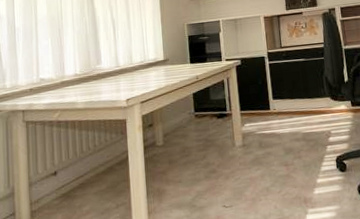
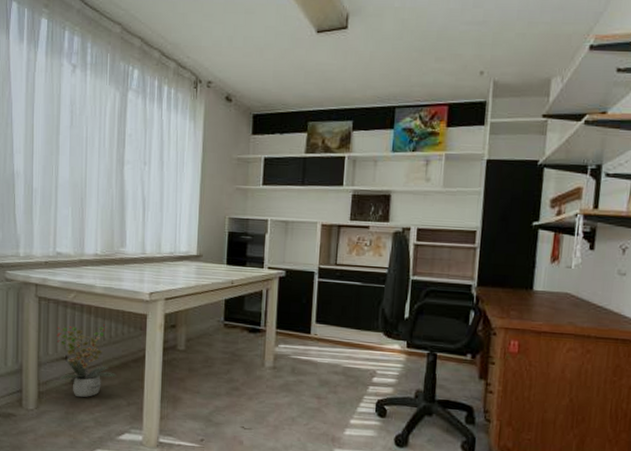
potted plant: none [44,135,104,209] -> present [56,324,117,398]

